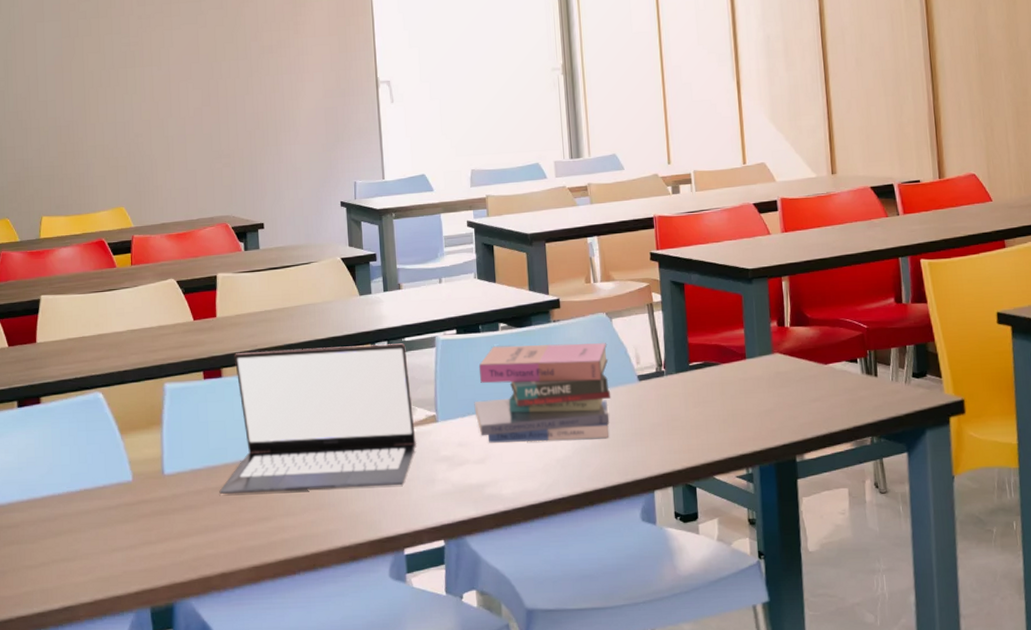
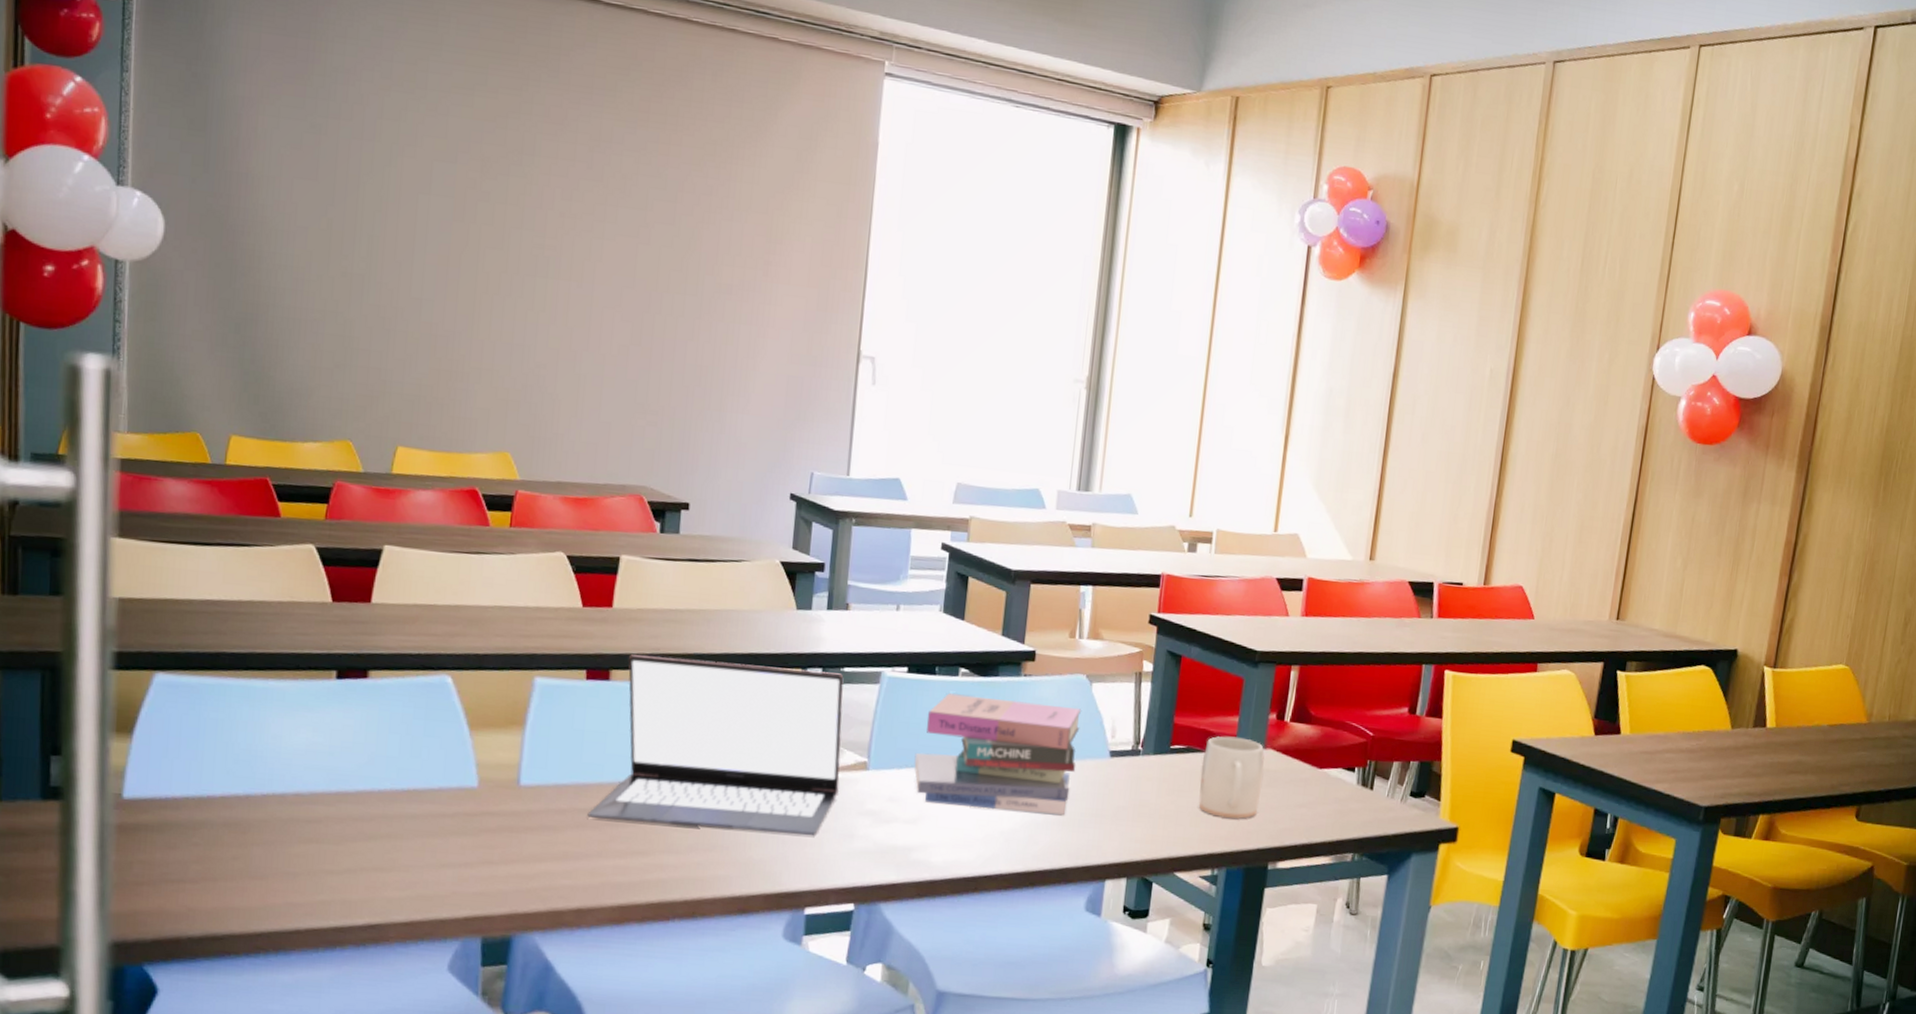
mug: none [719,347,777,421] -> present [1199,736,1265,819]

